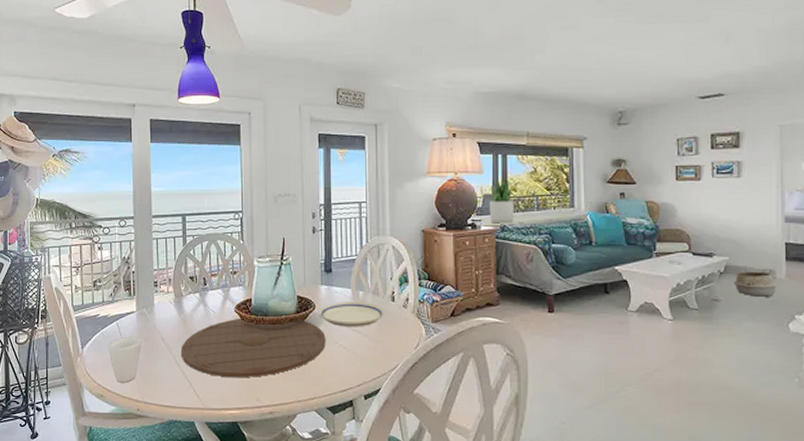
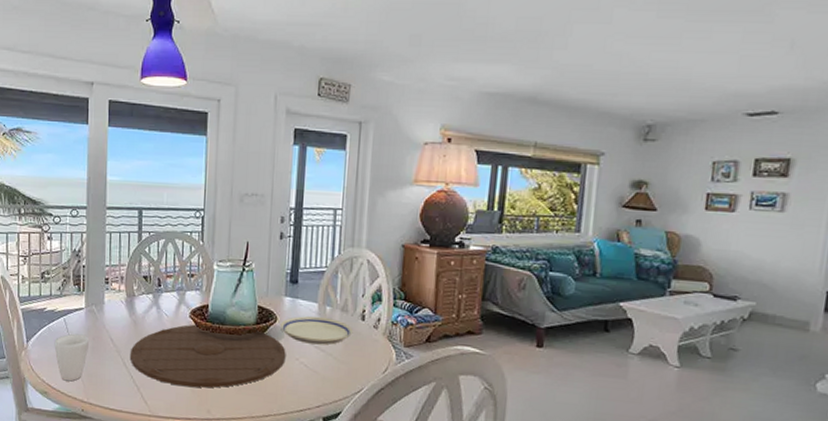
planter: present [489,179,514,224] -> none [481,194,511,245]
woven basket: present [733,267,776,297] -> none [757,314,809,351]

